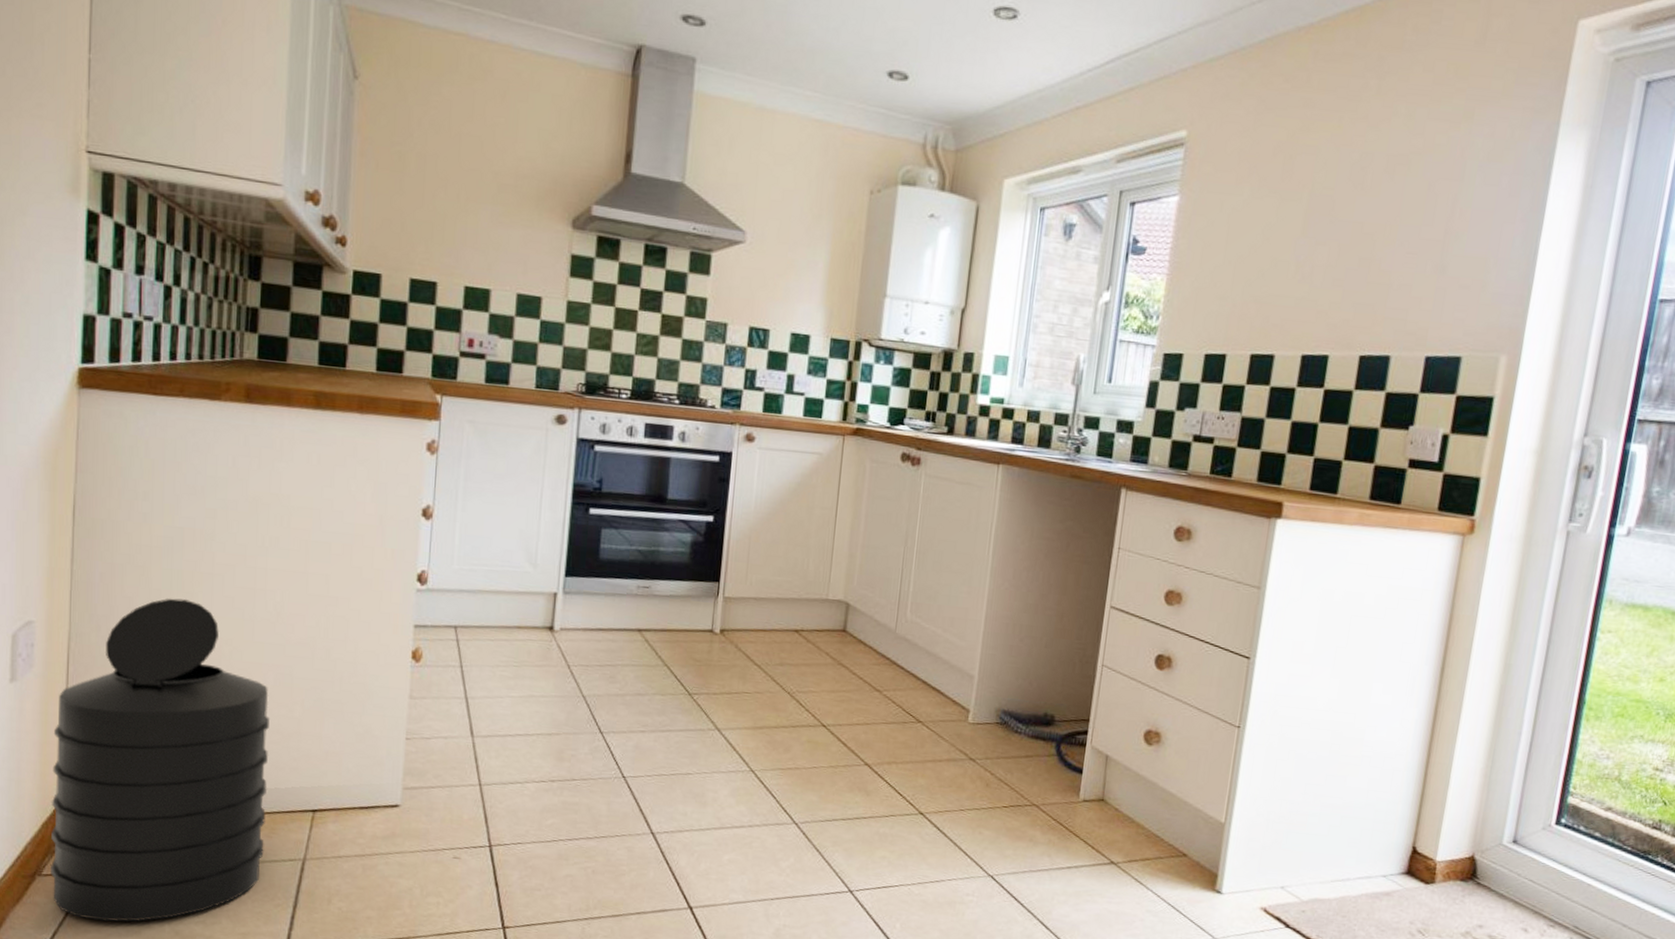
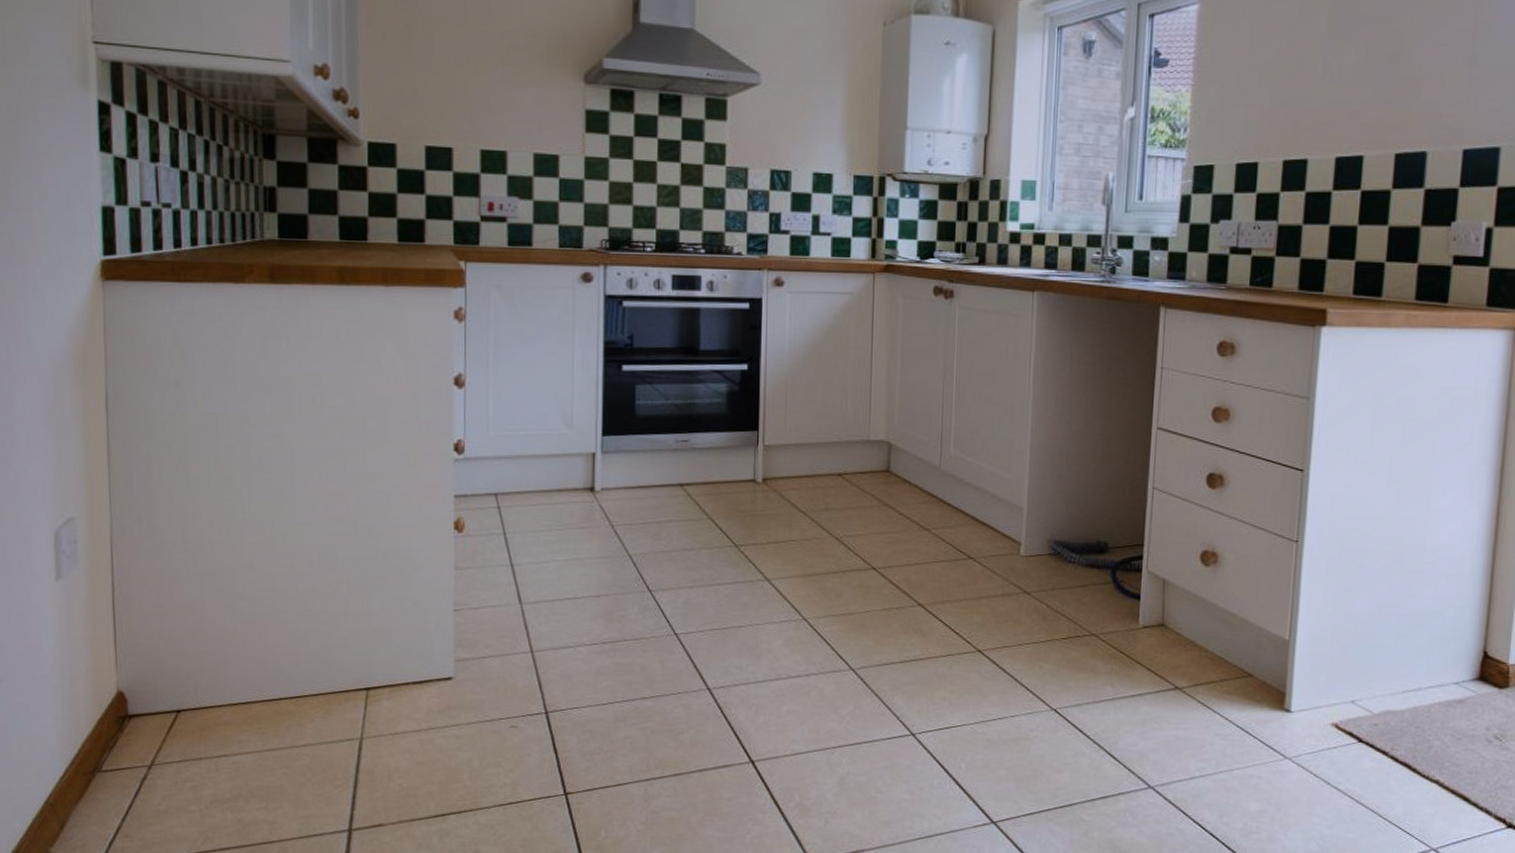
trash can: present [51,598,269,923] -> none [102,485,321,814]

